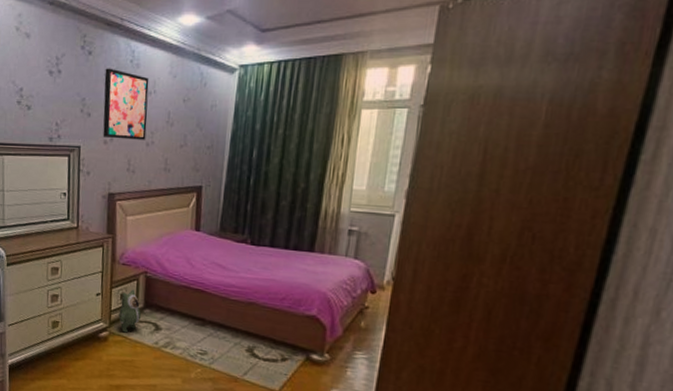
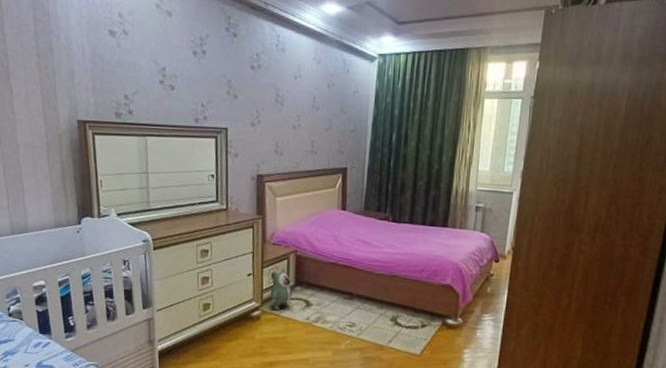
wall art: present [102,68,149,140] -> none [250,51,295,123]

